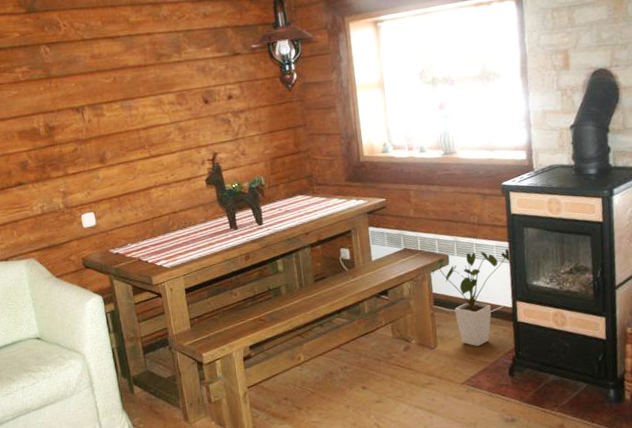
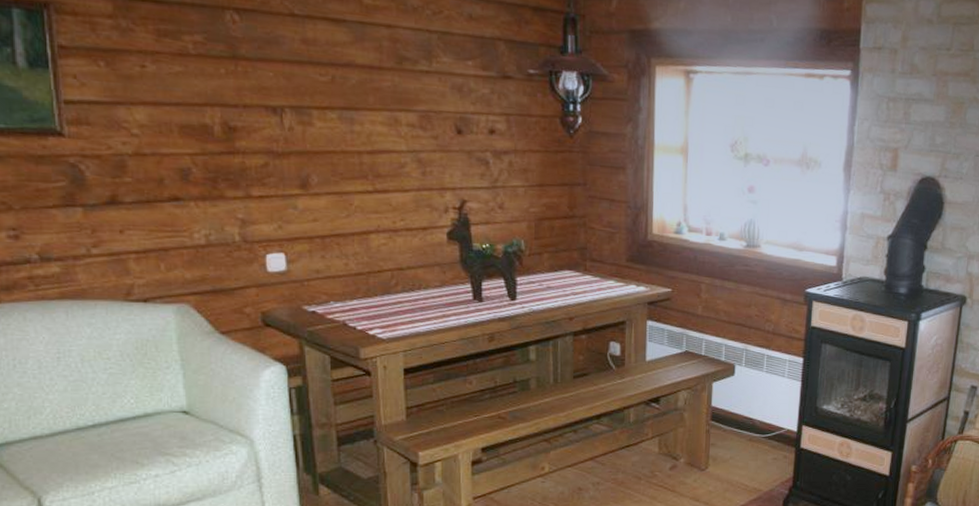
house plant: present [432,248,512,347] -> none [713,364,804,472]

